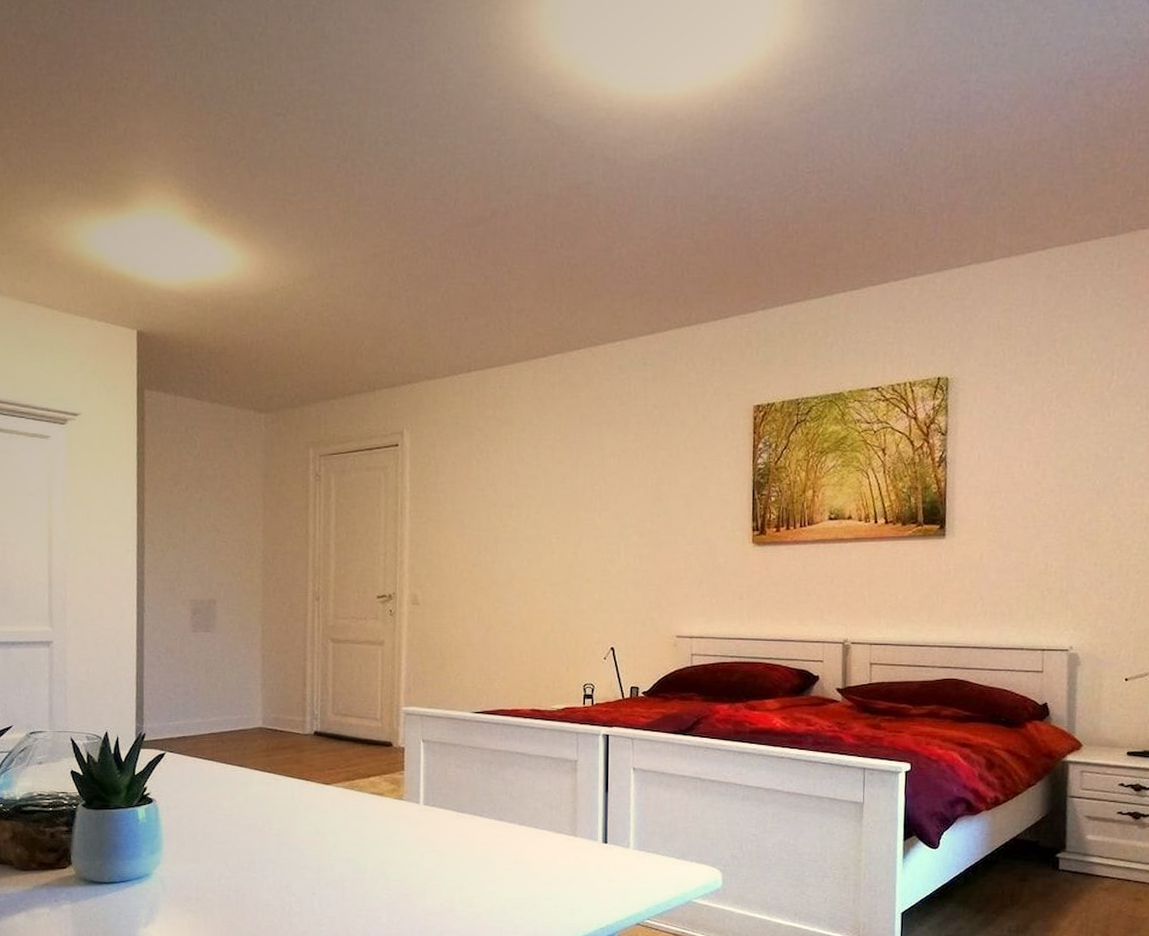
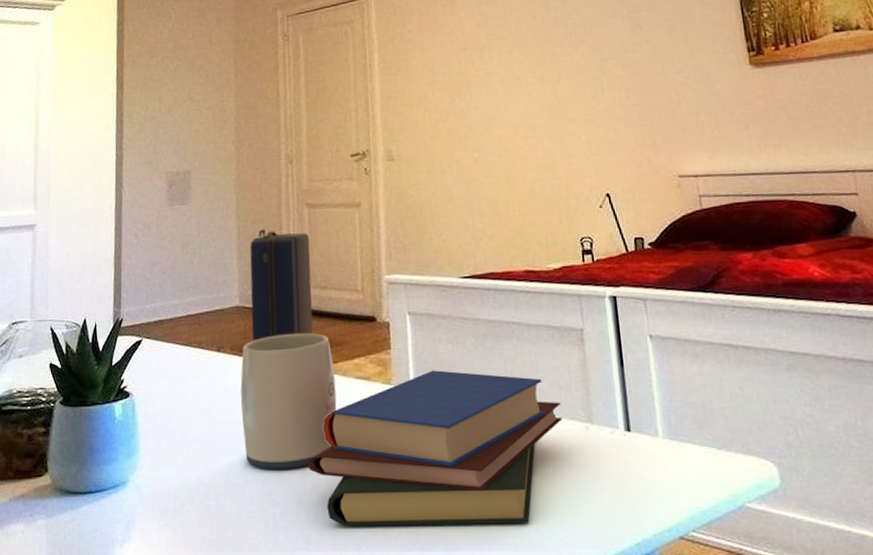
mug: none [261,753,352,867] -> present [240,332,337,469]
suitcase: none [273,659,333,759] -> present [250,229,313,341]
book: none [322,789,551,913] -> present [307,370,563,527]

